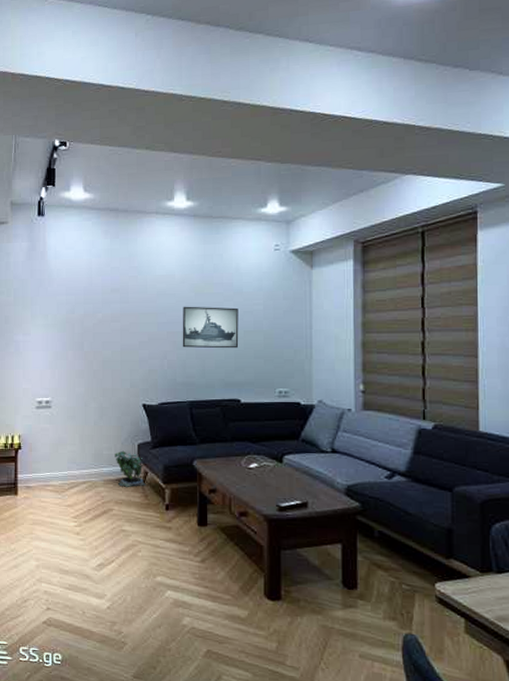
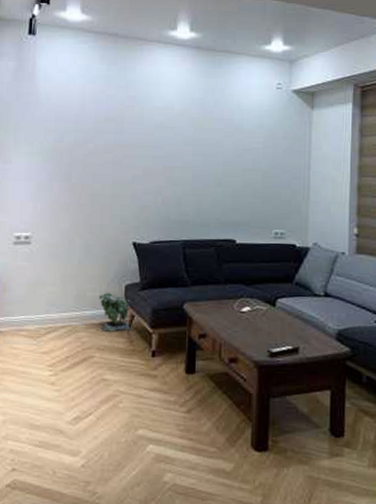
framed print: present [182,306,239,349] -> none [178,140,238,187]

